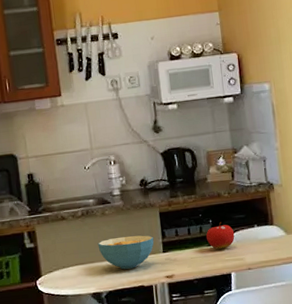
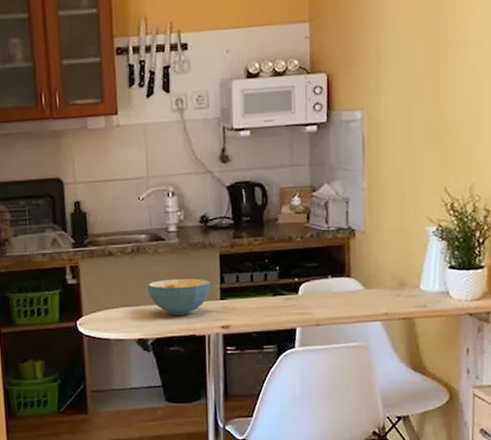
fruit: present [206,222,235,249] -> none [271,270,304,301]

